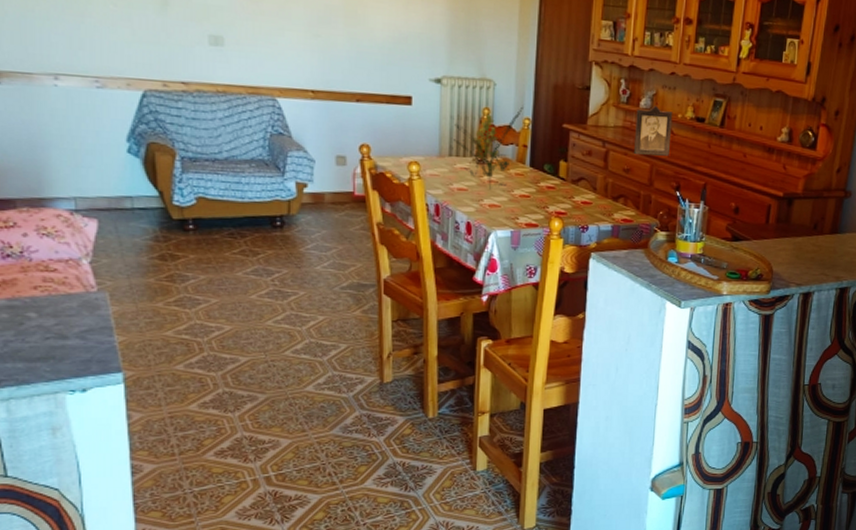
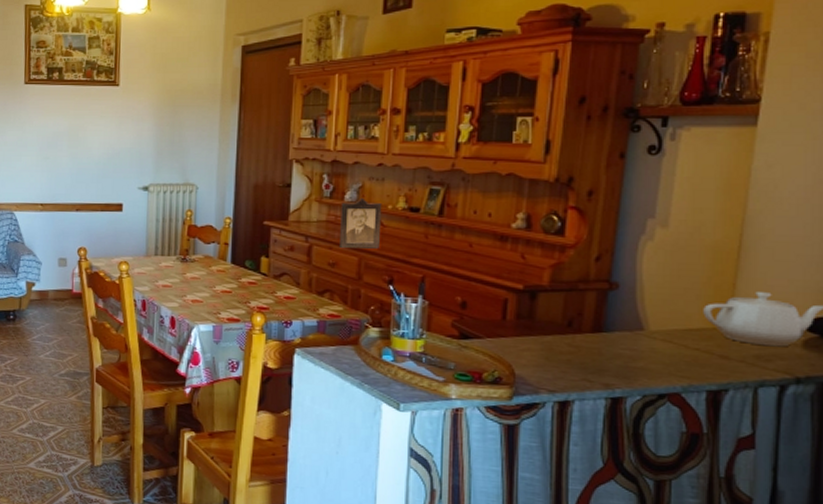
flower arrangement: present [454,106,523,190] -> none [159,207,224,286]

